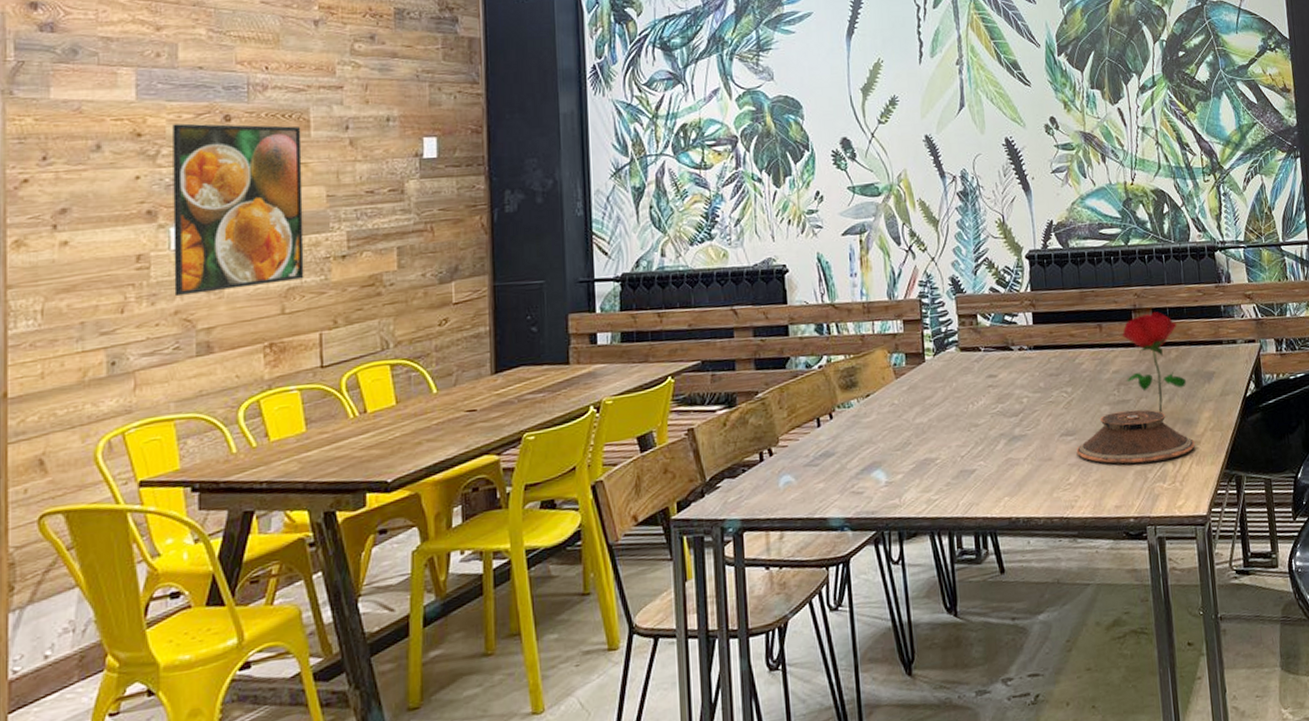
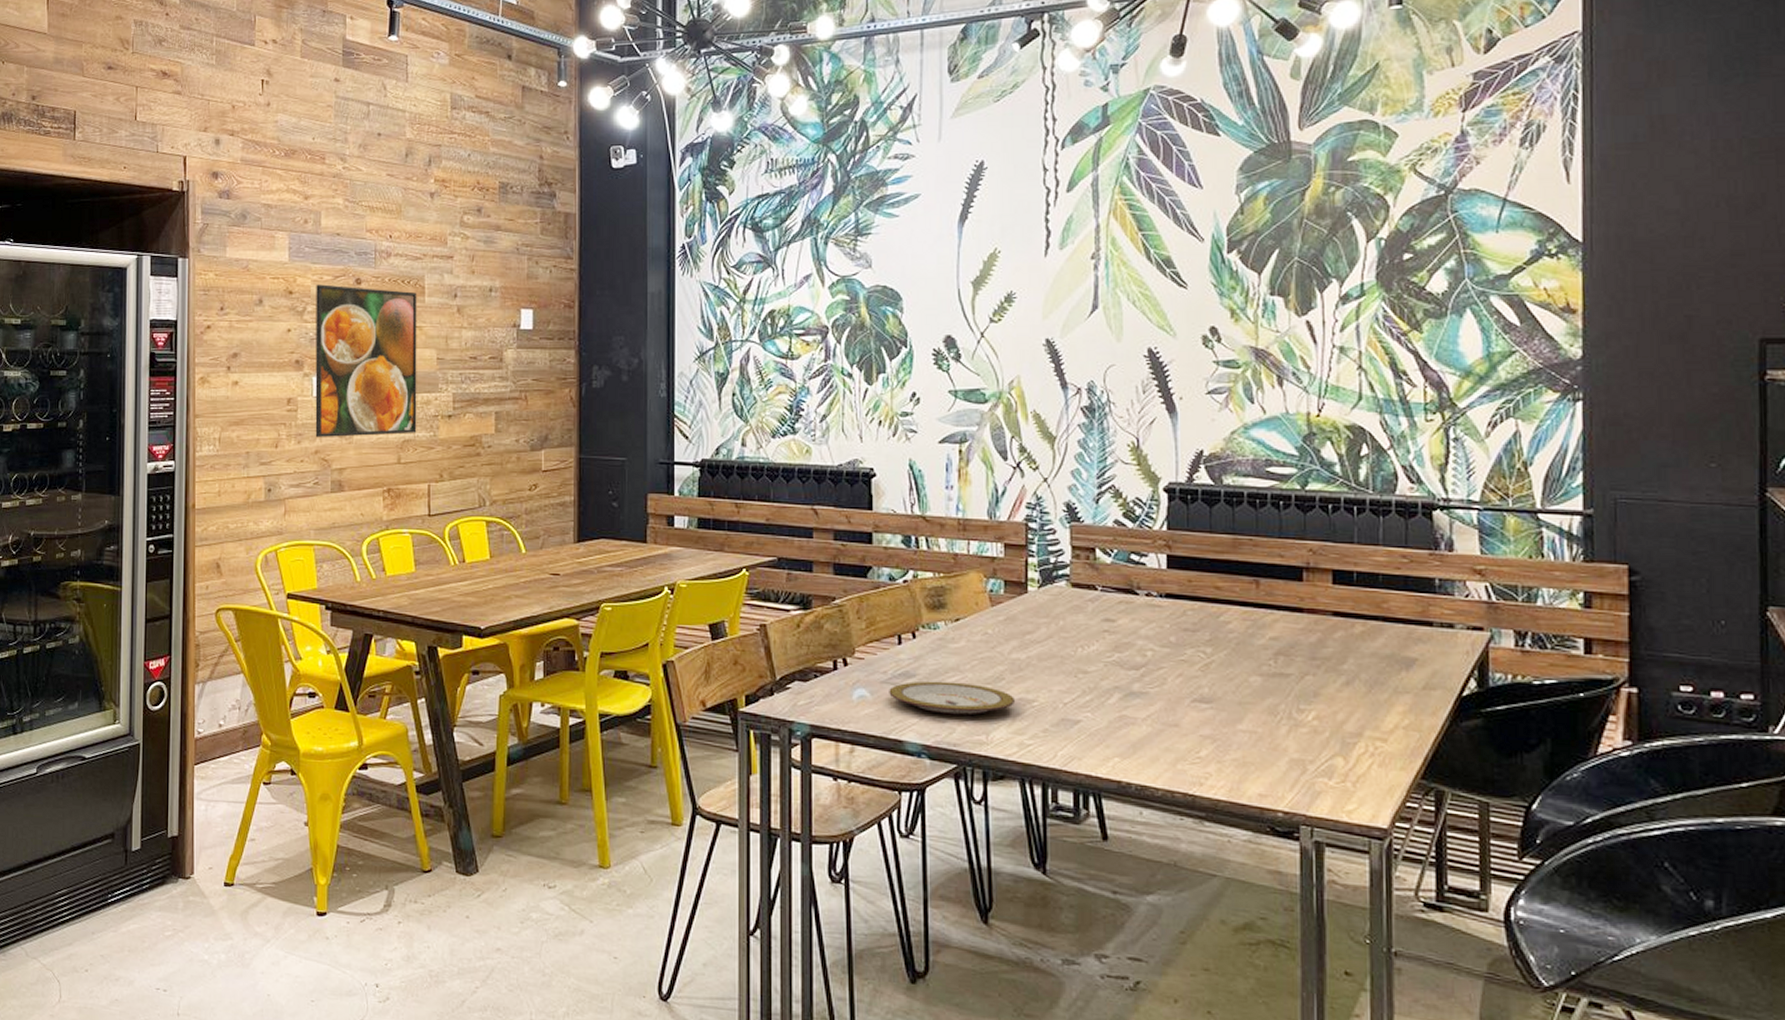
plate: none [811,452,922,486] -> present [889,681,1016,716]
plate: present [1076,409,1195,465] -> none [1212,685,1378,754]
flower: present [1122,312,1187,413] -> none [1287,574,1375,697]

